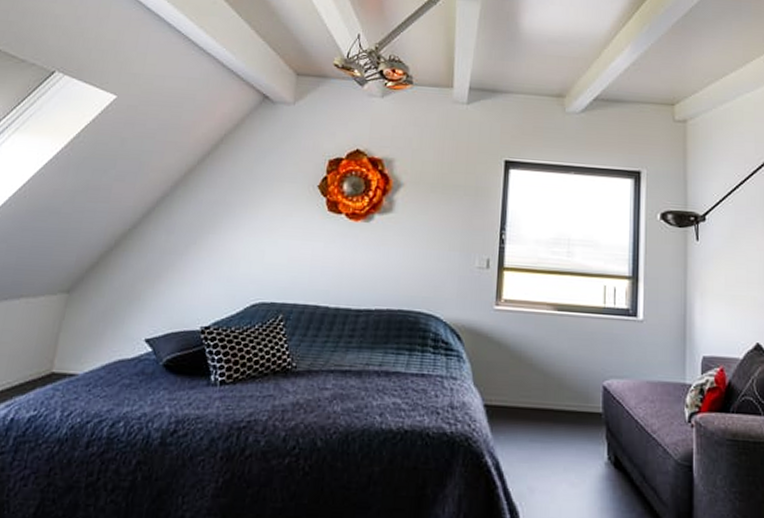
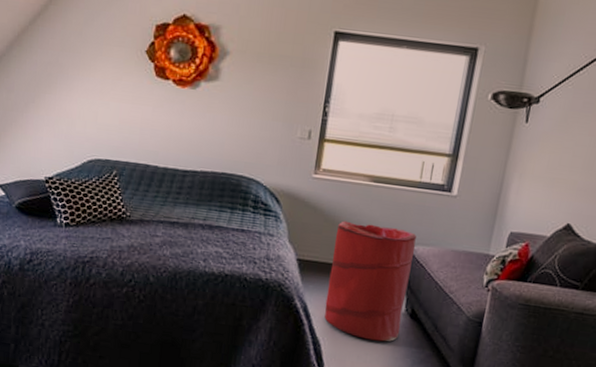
laundry hamper: none [519,356,609,501] -> present [324,221,416,342]

